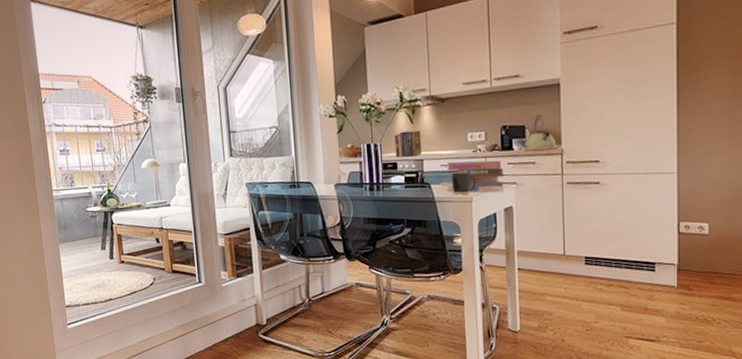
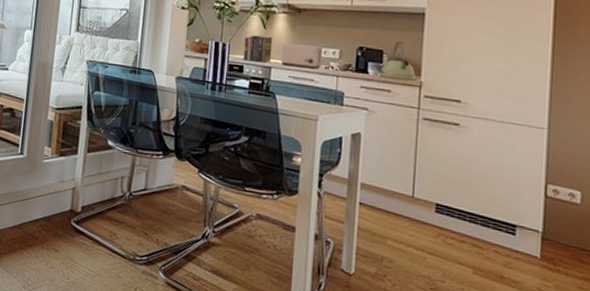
toaster: none [430,131,470,156] -> present [281,42,324,69]
books: present [440,160,504,193] -> none [286,74,355,115]
mug: present [451,171,476,195] -> none [298,86,325,112]

